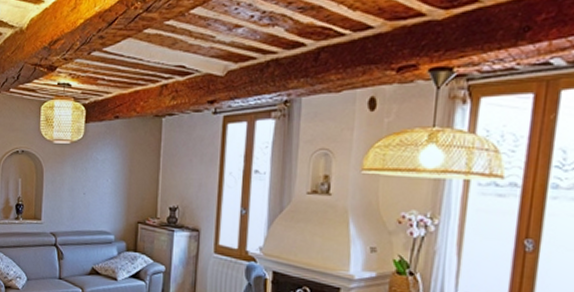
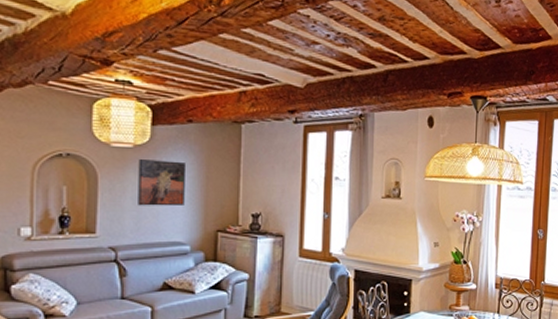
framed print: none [73,153,112,198] -> present [138,158,185,206]

